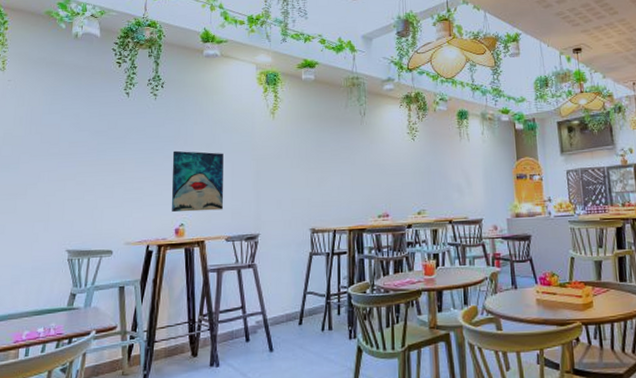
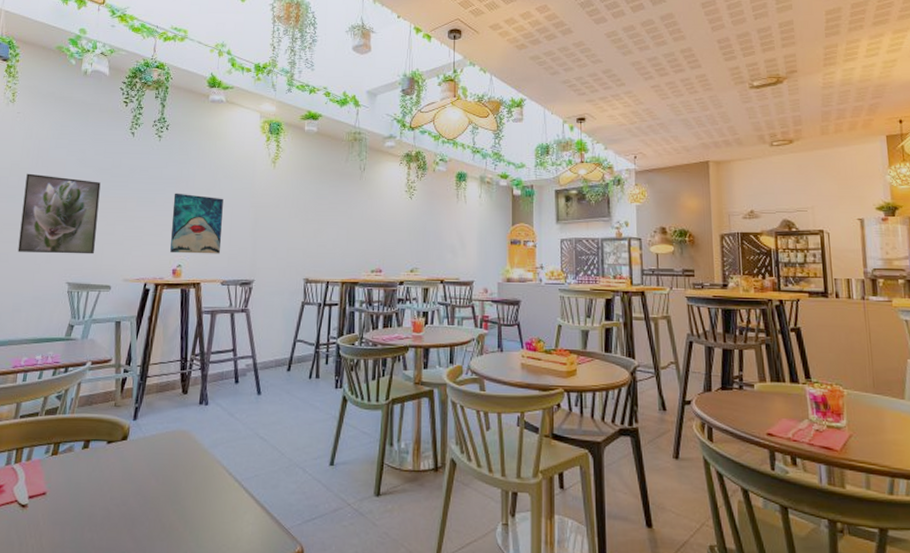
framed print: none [14,141,97,222] -> present [17,173,101,254]

